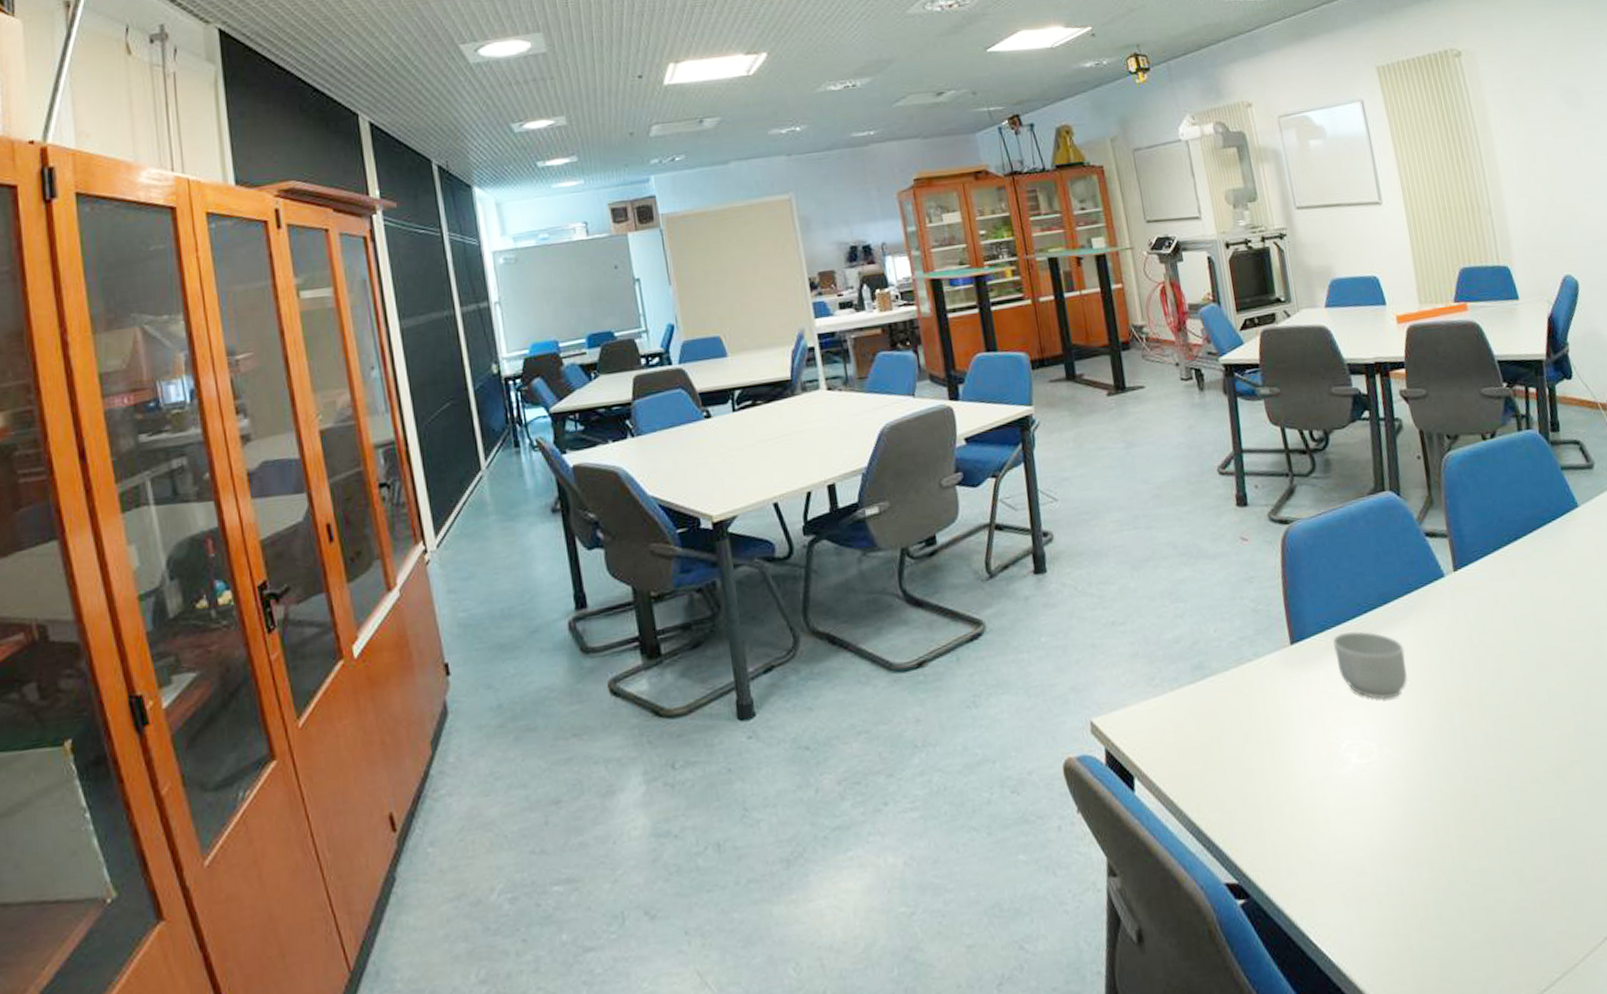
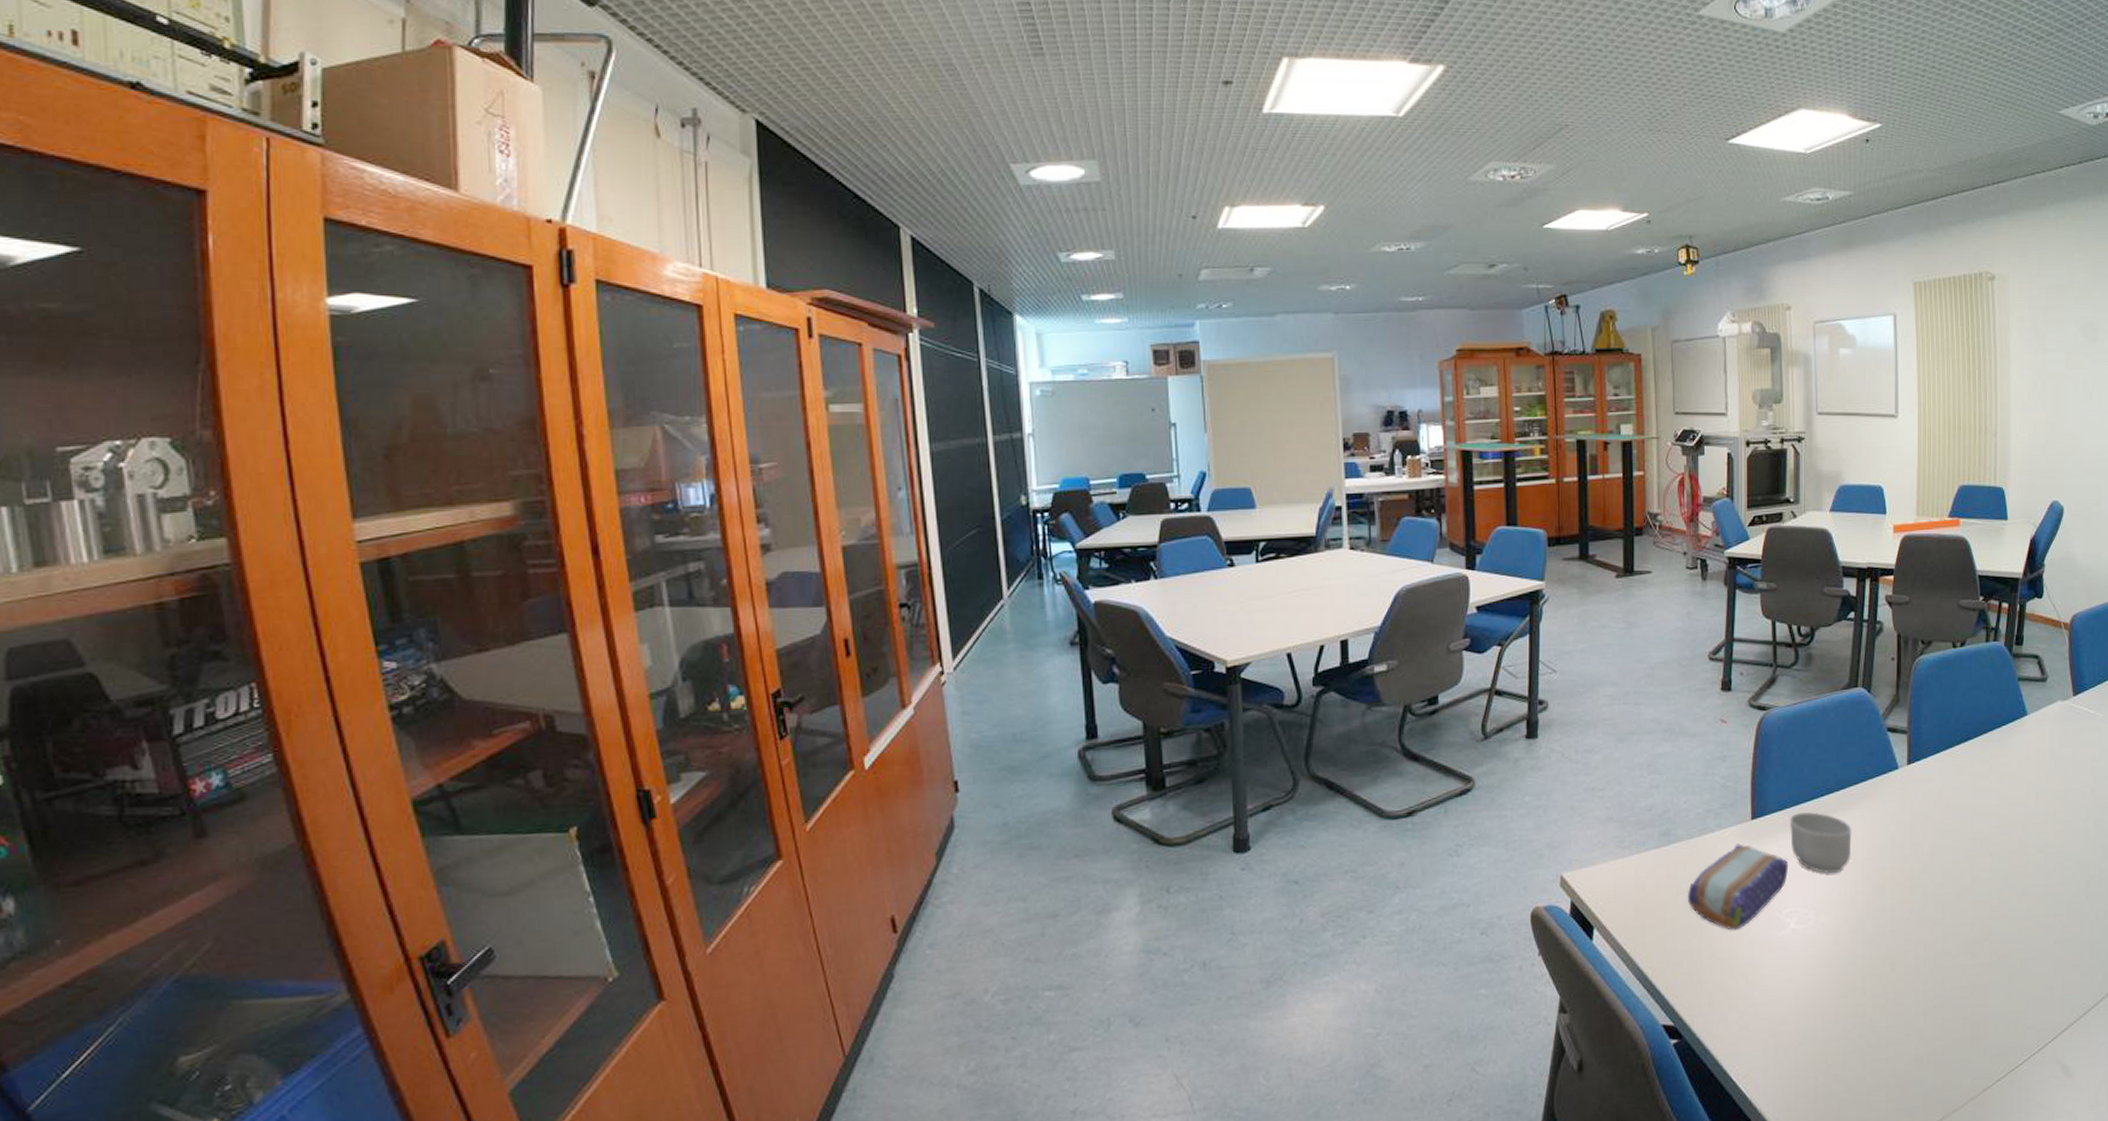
pencil case: none [1231,672,1341,770] -> present [1687,844,1788,930]

